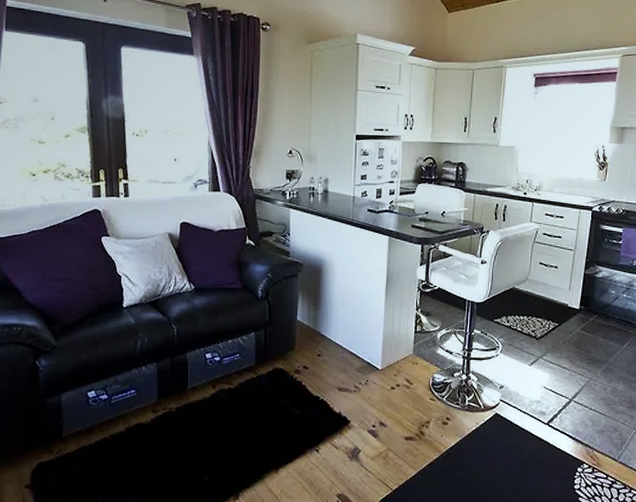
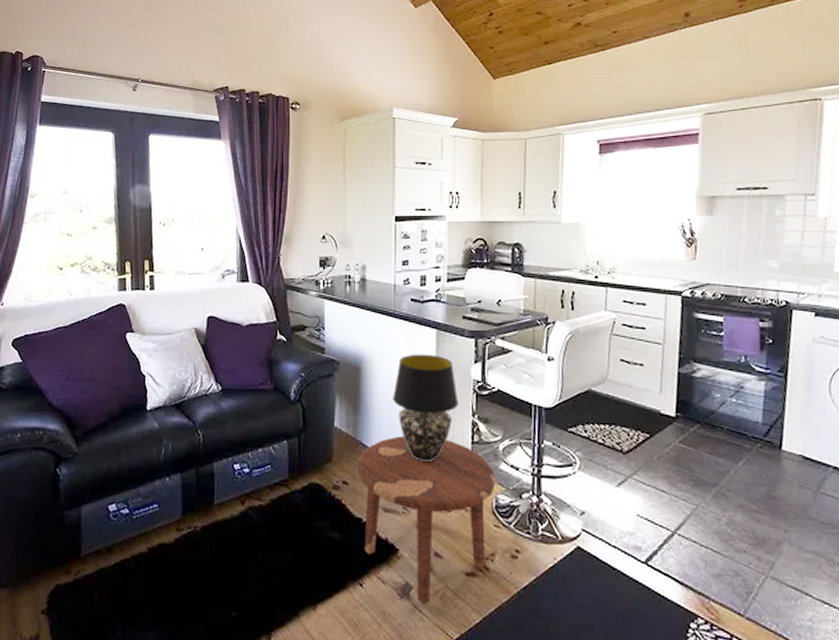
side table: none [316,327,433,464] -> present [357,436,496,605]
table lamp: none [349,257,405,348] -> present [393,354,459,461]

